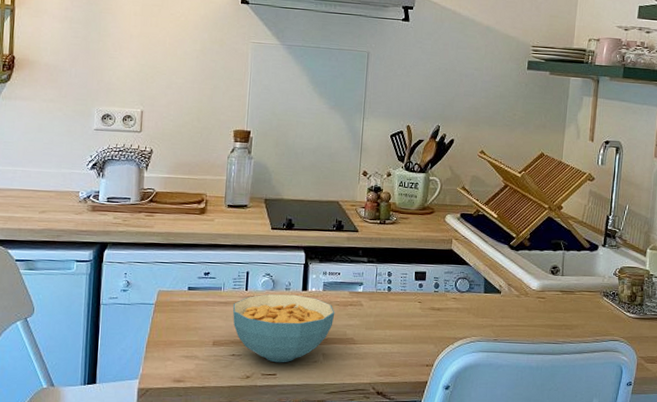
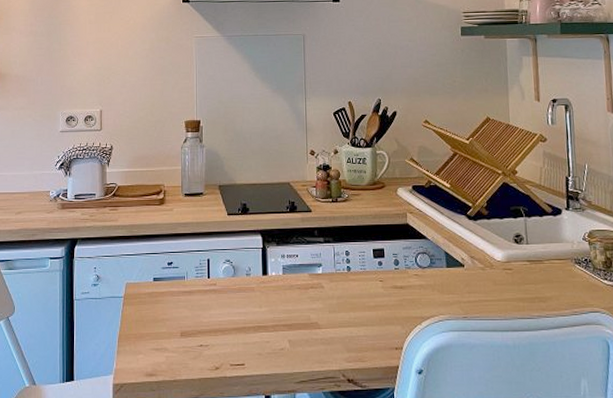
cereal bowl: present [232,294,335,363] -> none [197,280,297,352]

